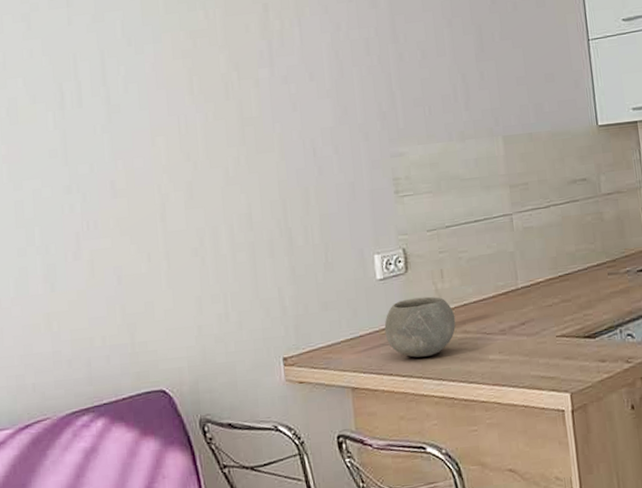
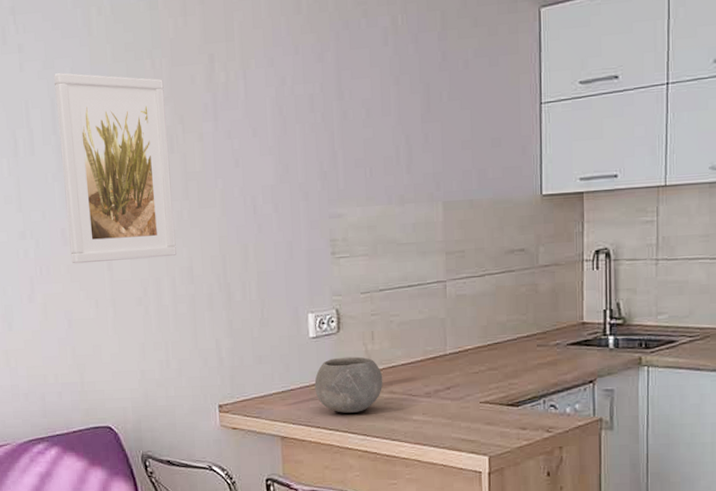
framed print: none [104,25,234,217] -> present [54,73,177,264]

